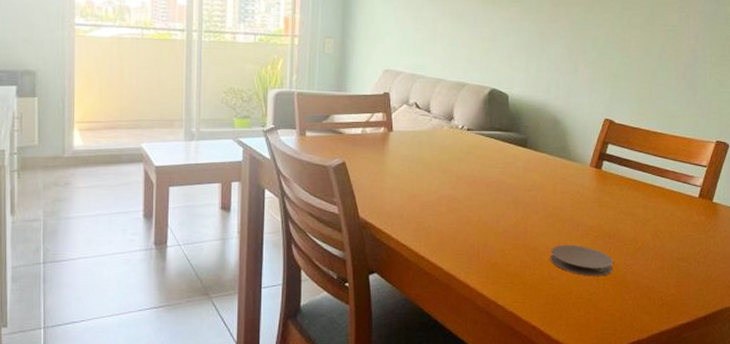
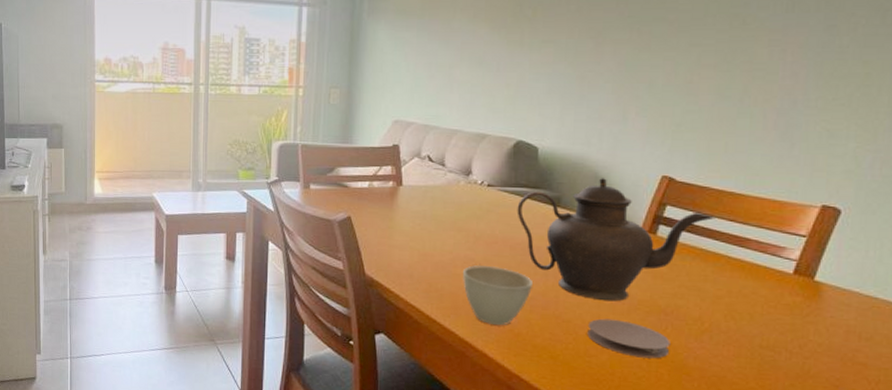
cup: none [447,202,506,258] -> present [463,264,532,326]
teapot: none [492,121,644,229] -> present [517,178,716,302]

